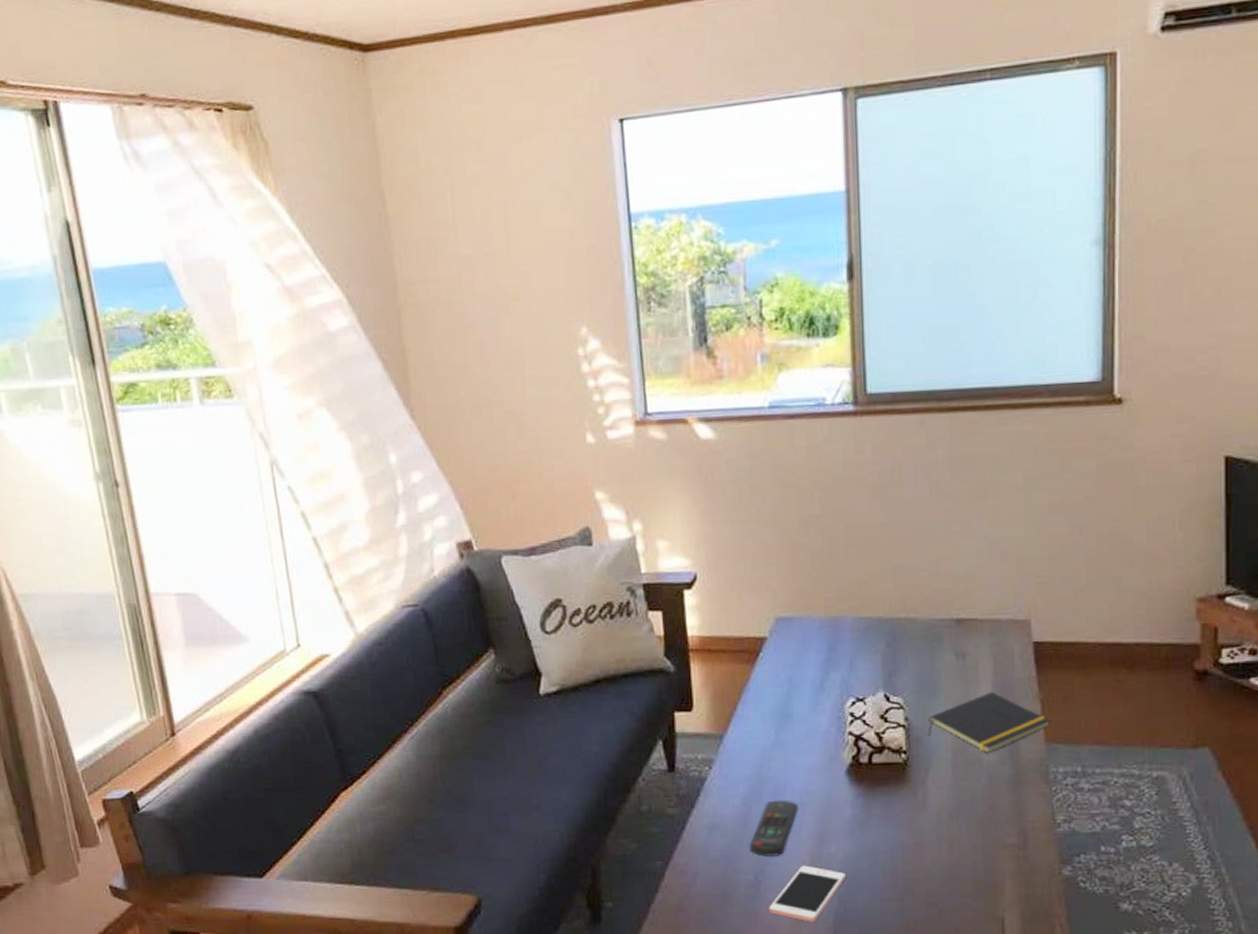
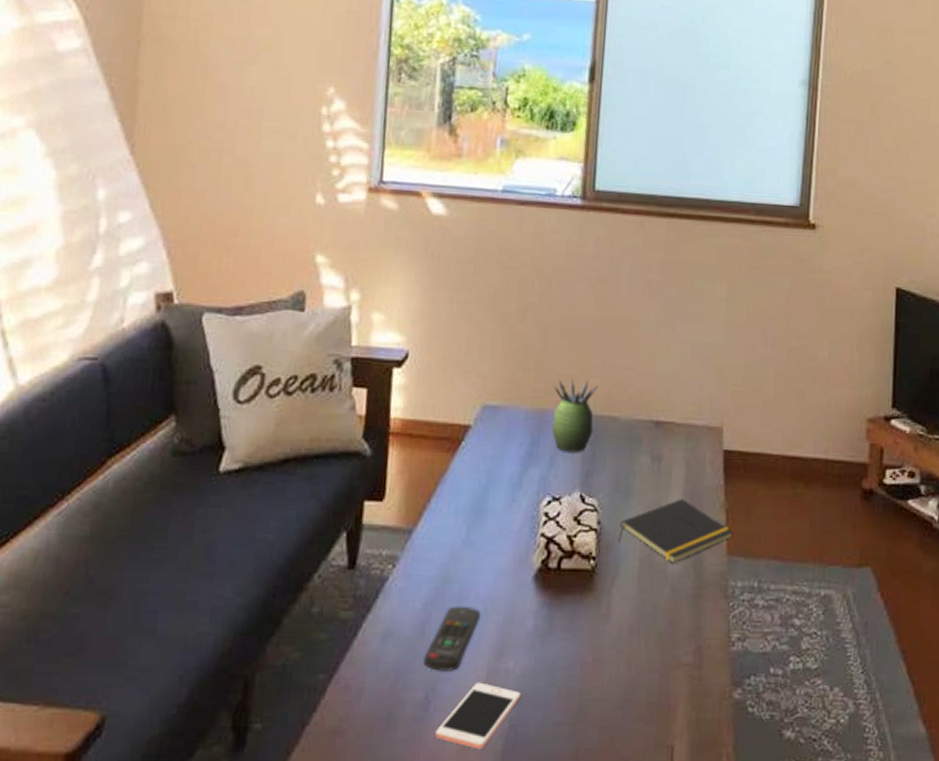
succulent plant: none [844,584,891,655] -> present [552,379,598,452]

